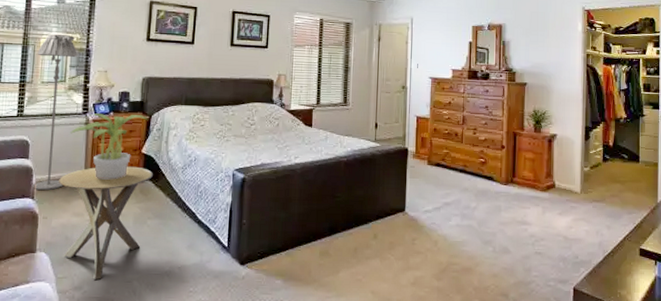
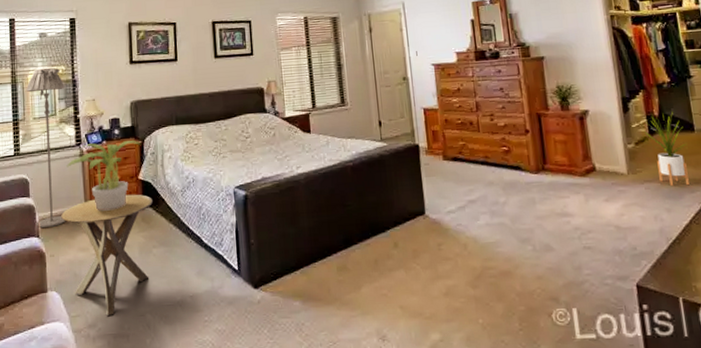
house plant: none [598,142,632,208] -> present [641,111,690,186]

